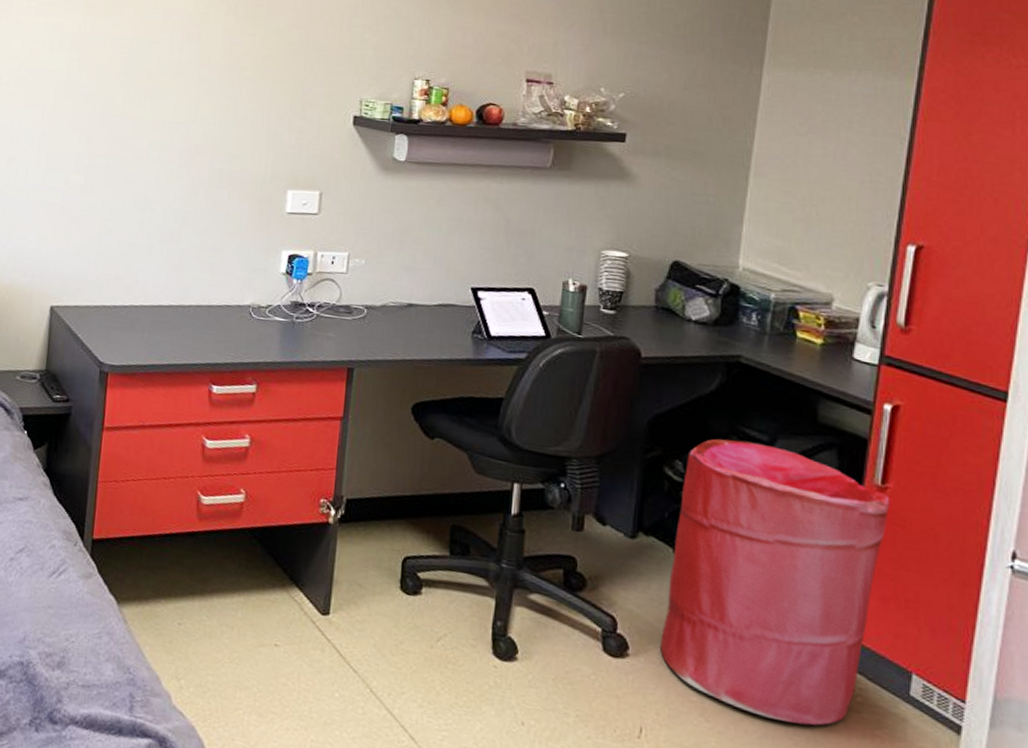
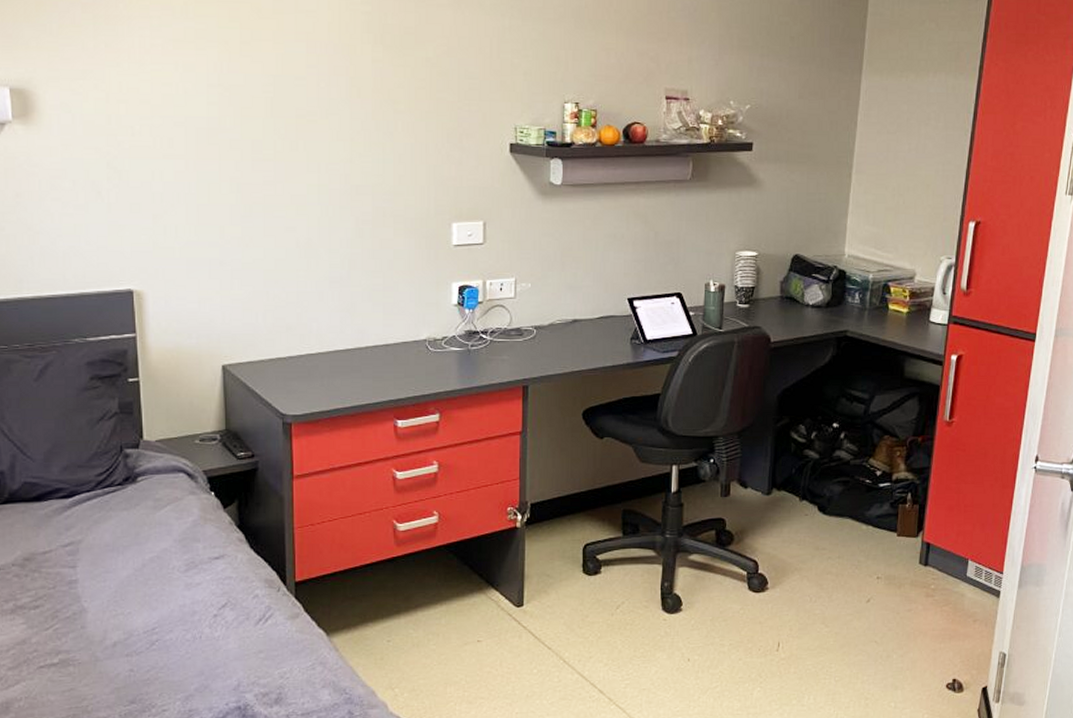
laundry hamper: present [660,438,891,726] -> none [792,401,955,615]

